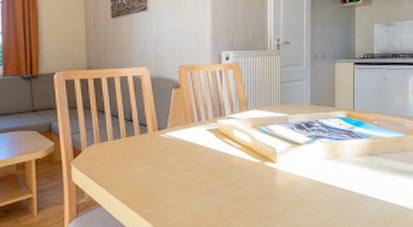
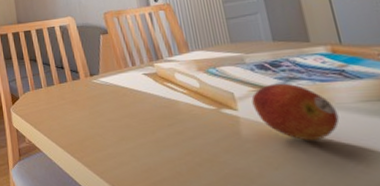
fruit: none [288,140,342,187] -> present [251,83,340,141]

